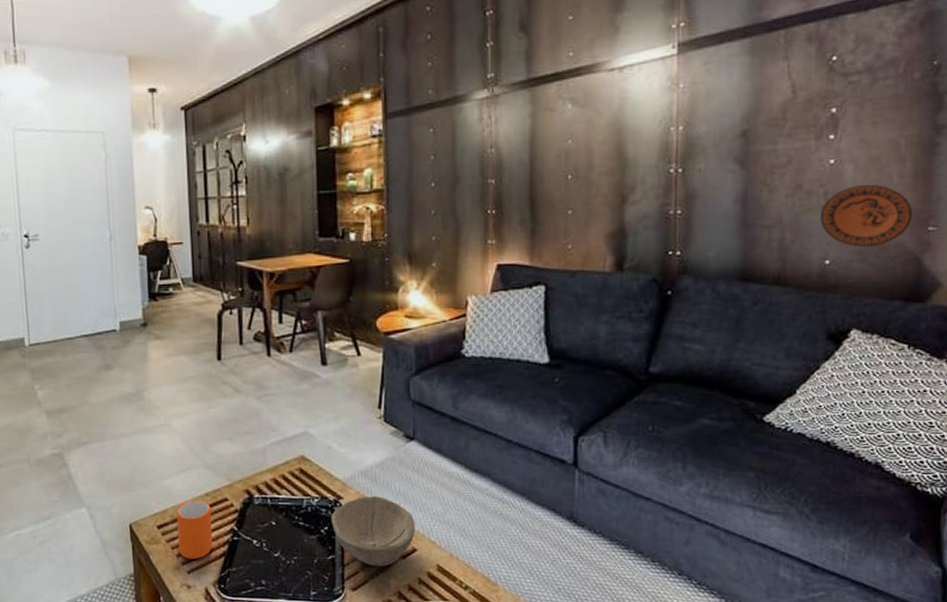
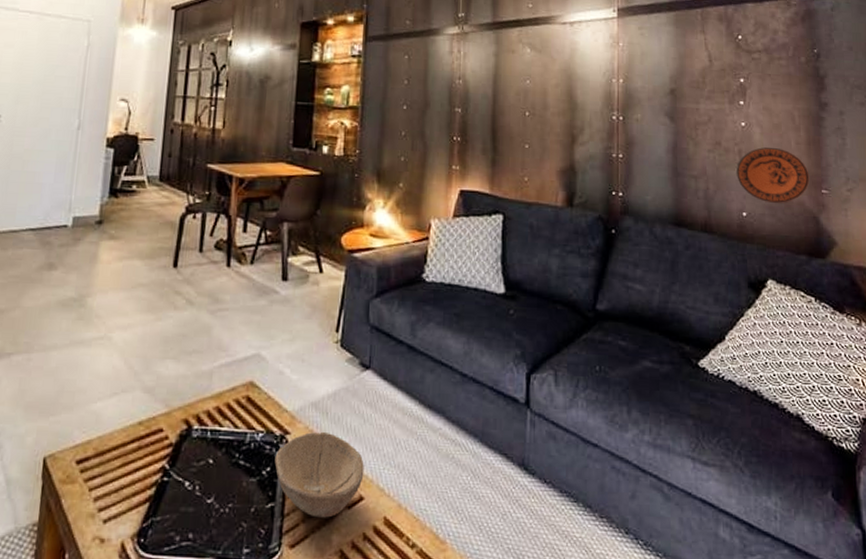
mug: present [176,500,213,559] -> none [97,430,143,505]

